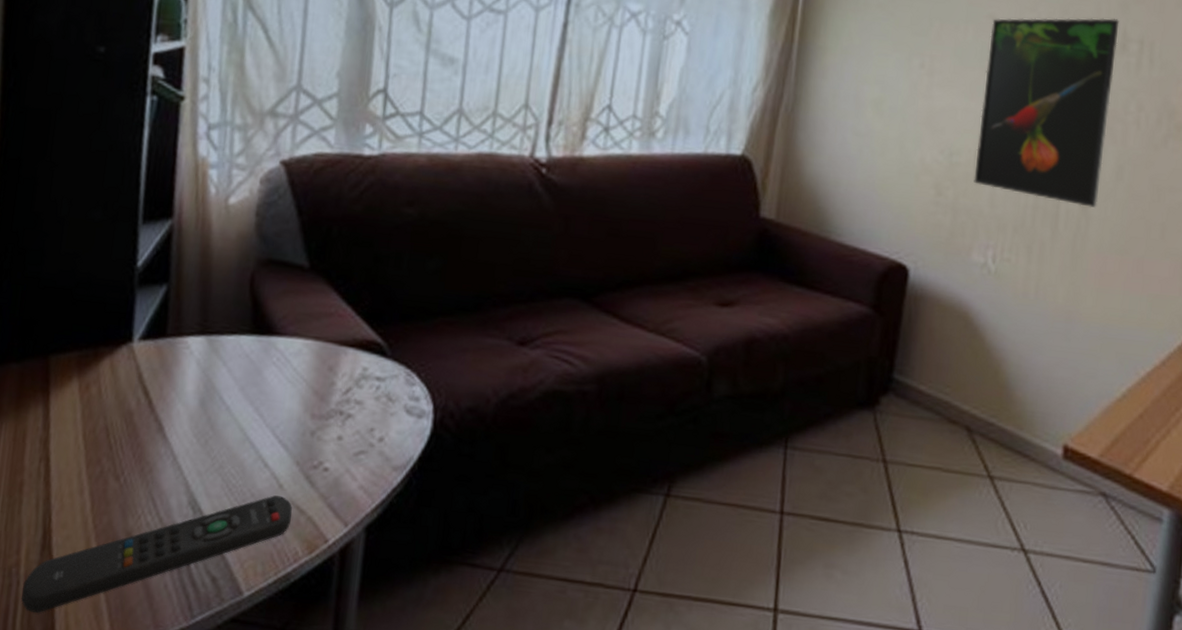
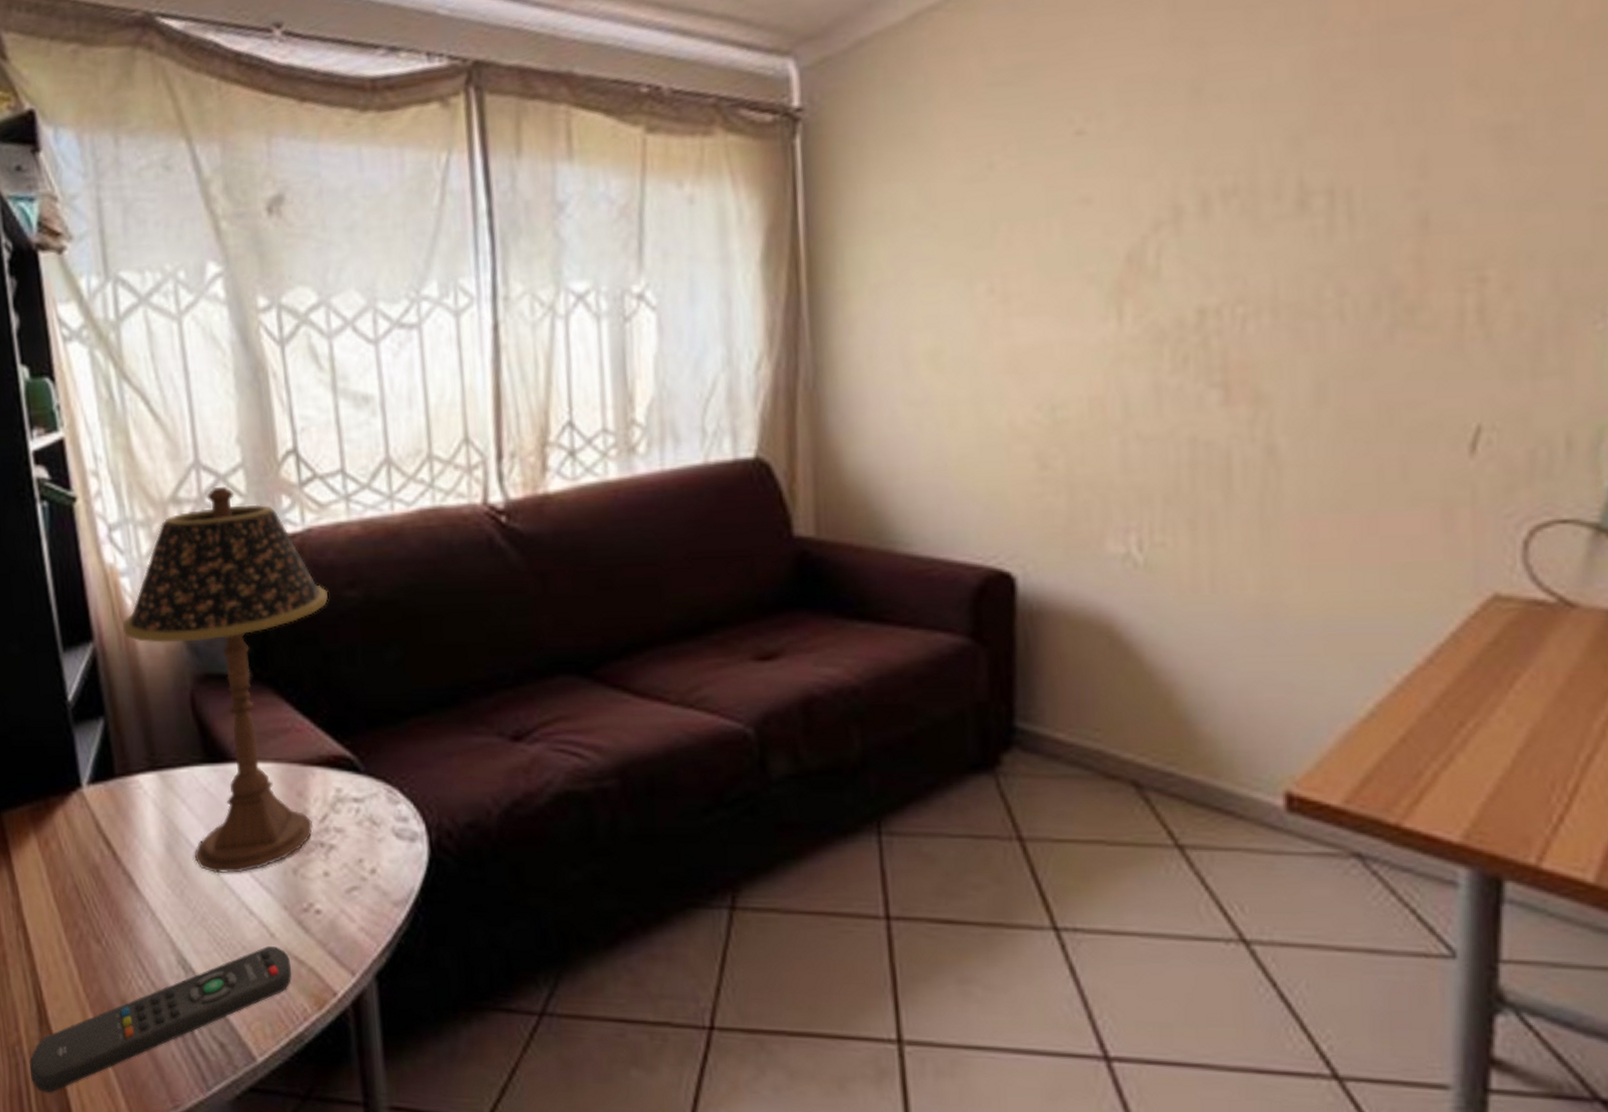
table lamp: none [201,107,390,430] -> present [122,486,328,874]
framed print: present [973,18,1120,208] -> none [1087,165,1292,451]

